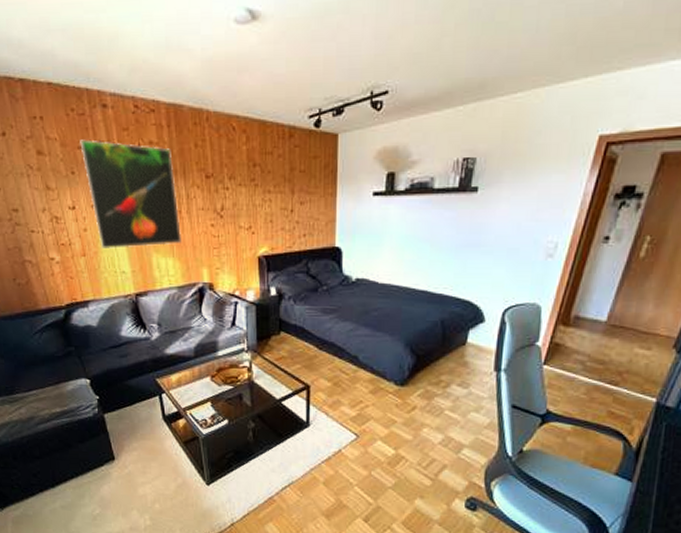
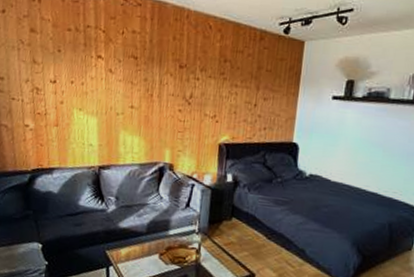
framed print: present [80,139,181,248] -> none [69,23,152,125]

